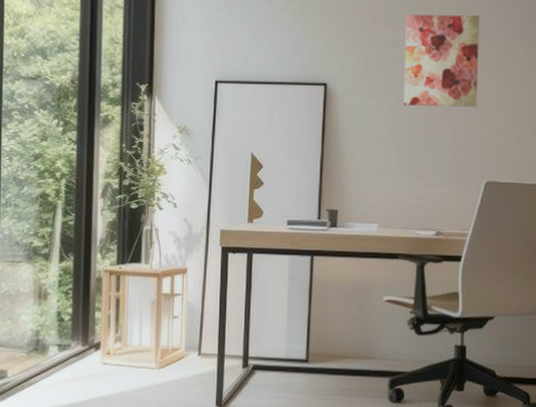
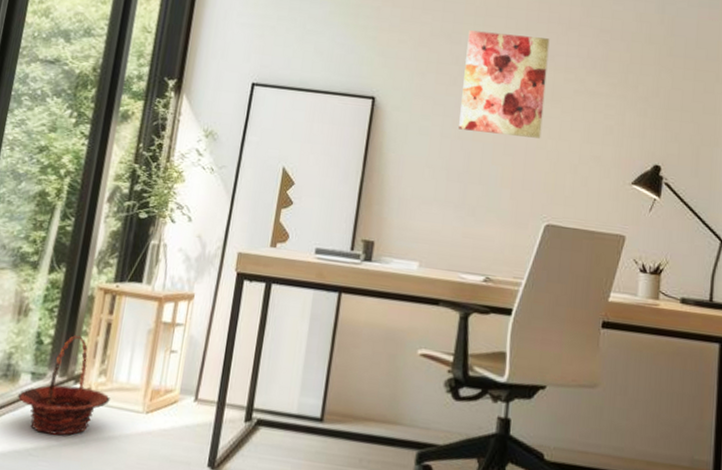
basket: none [48,311,127,393] -> present [17,335,110,436]

